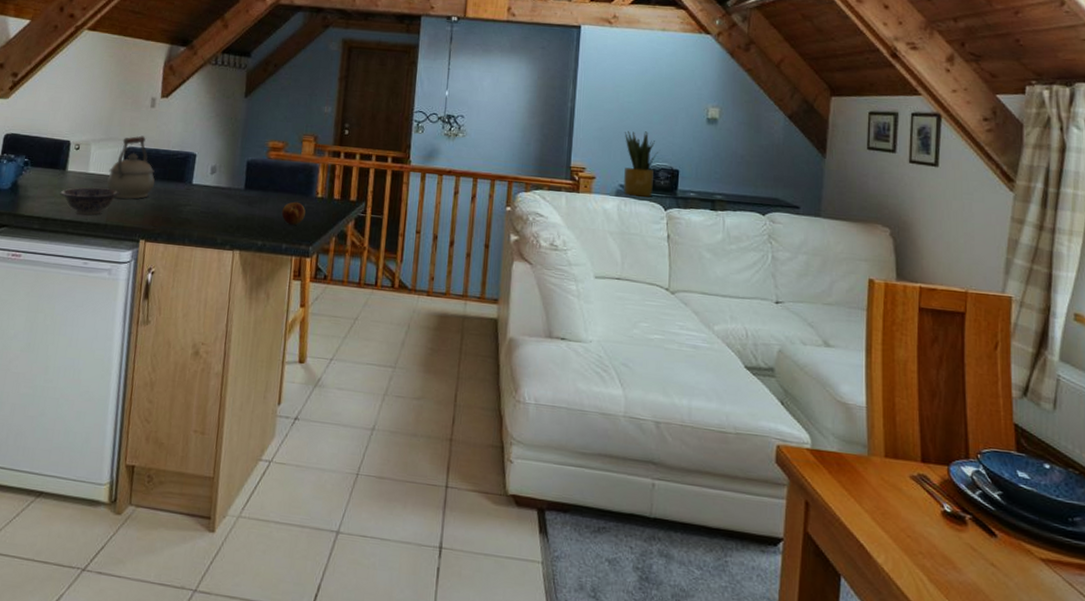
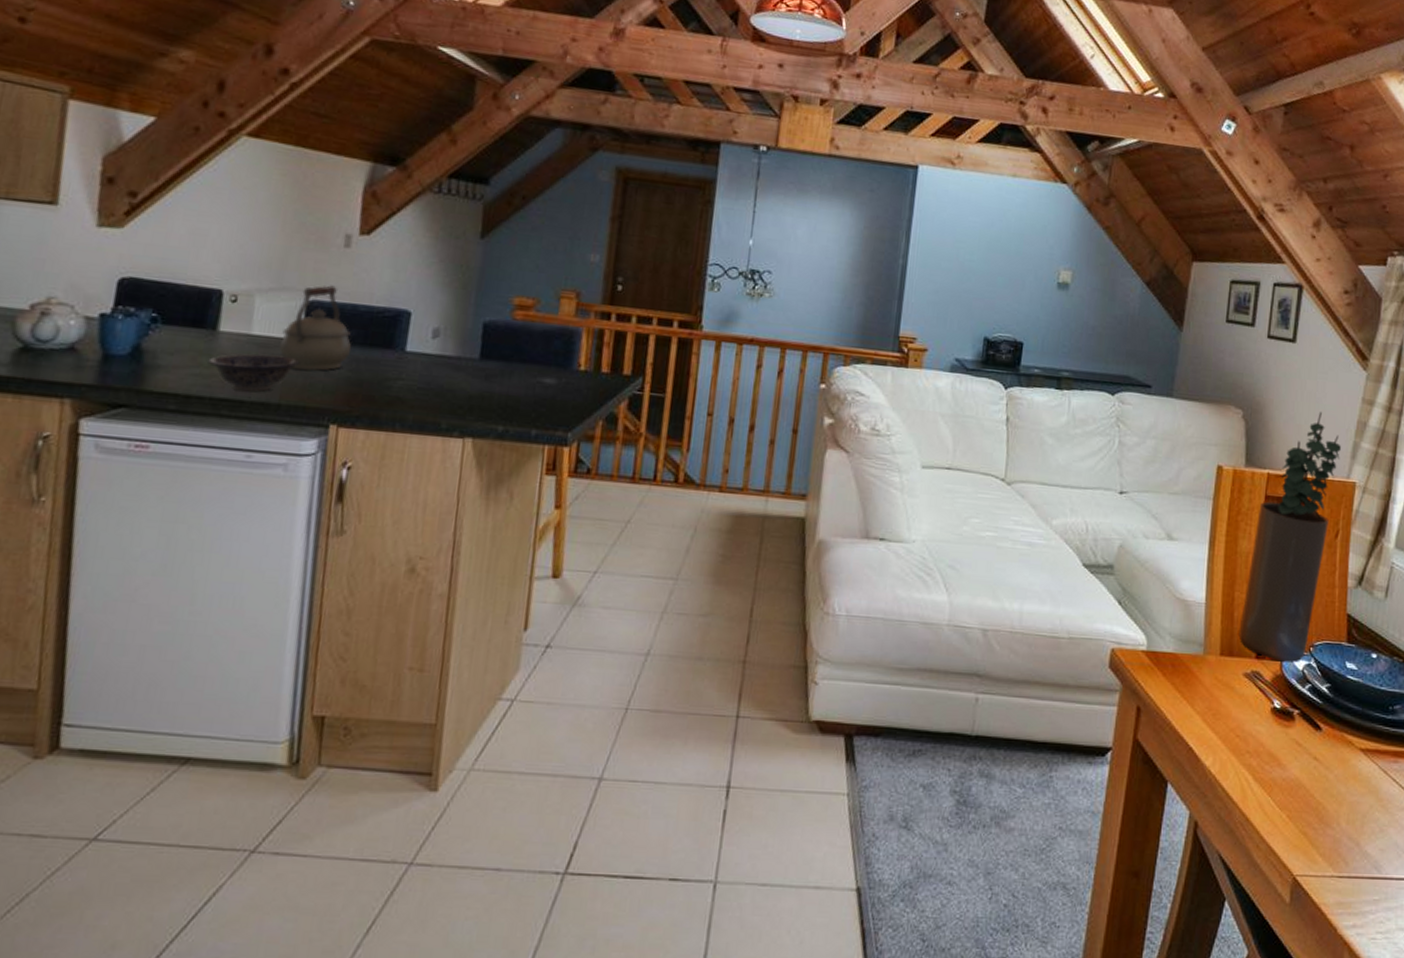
fruit: present [281,201,306,226] -> none [530,375,563,406]
planter: present [623,131,658,197] -> none [959,295,1001,374]
vase: none [902,230,993,469] -> present [1238,412,1341,663]

